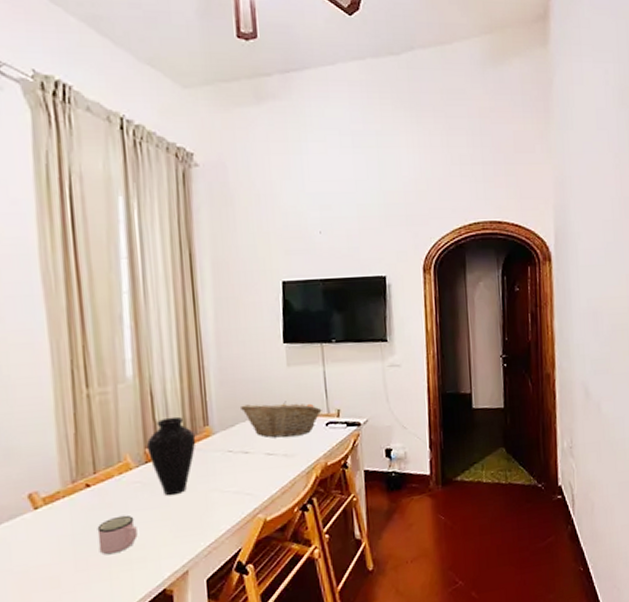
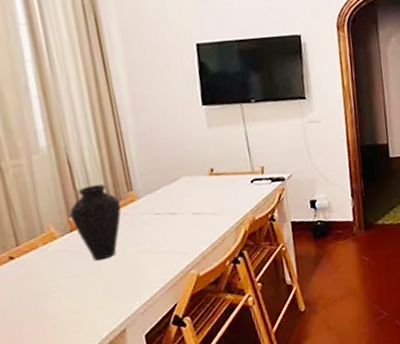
mug: present [97,515,138,555] -> none [26,283,71,322]
fruit basket: present [239,401,322,438] -> none [163,162,247,198]

